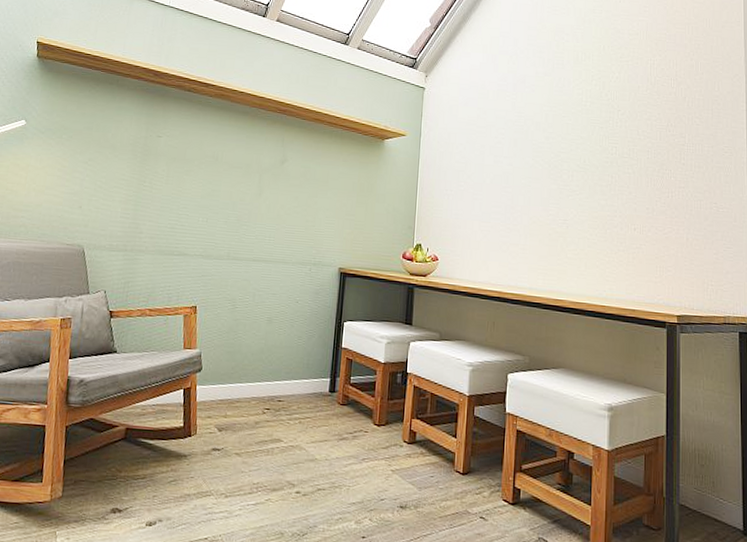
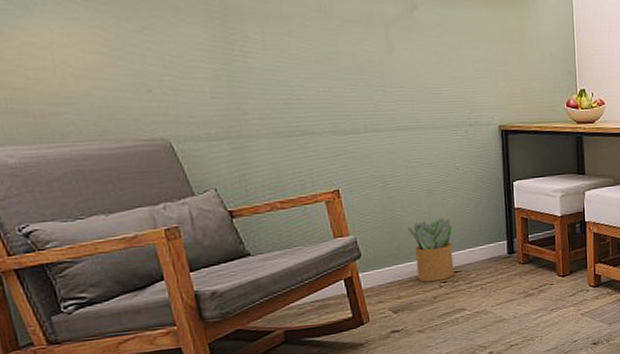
potted plant: none [245,346,284,407] -> present [407,218,454,283]

